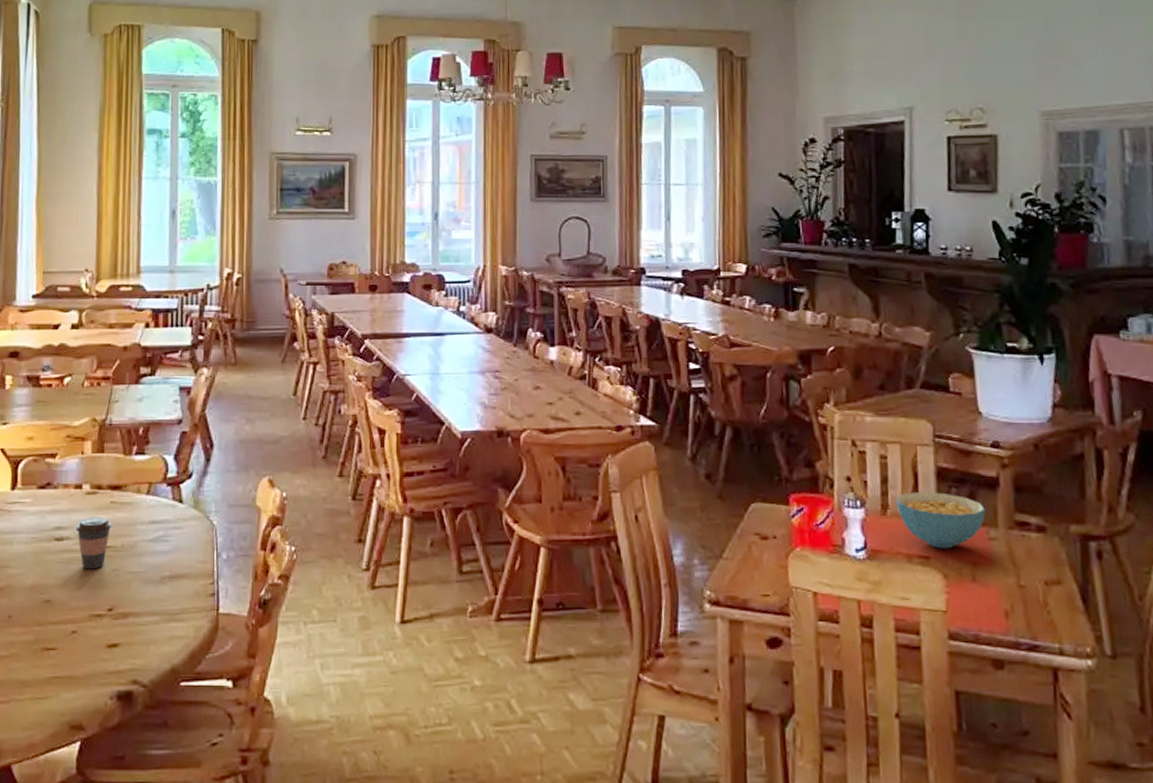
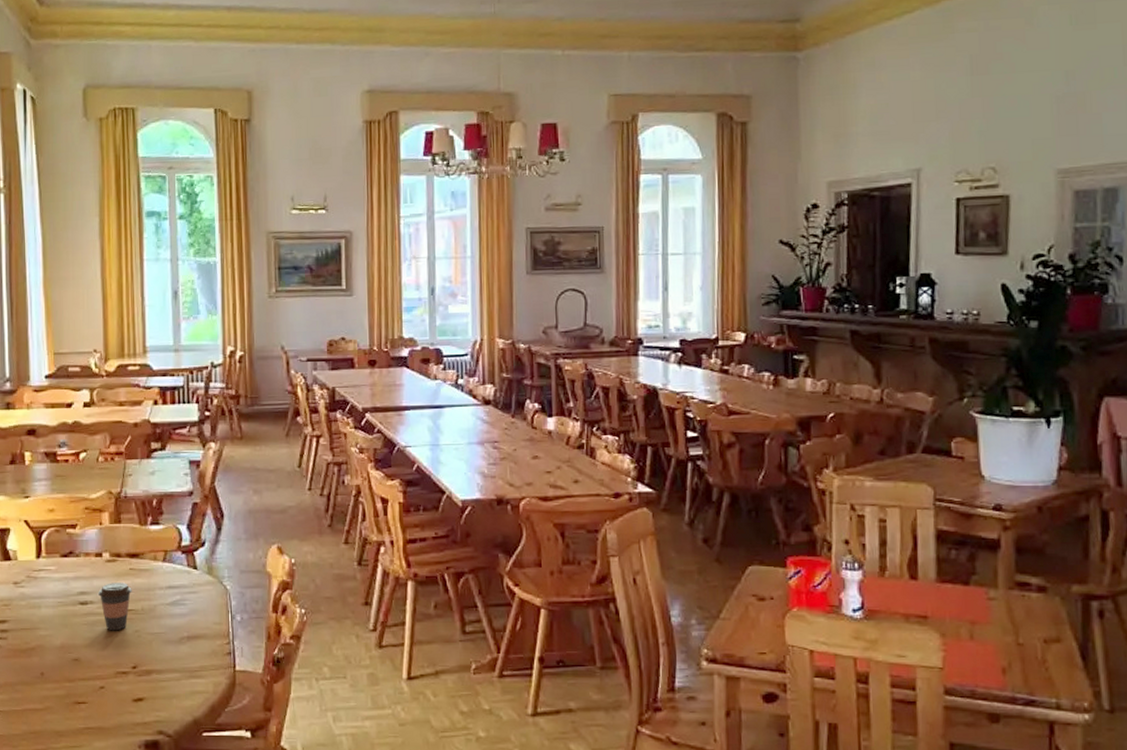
cereal bowl: present [896,492,986,548] -> none [894,554,985,608]

